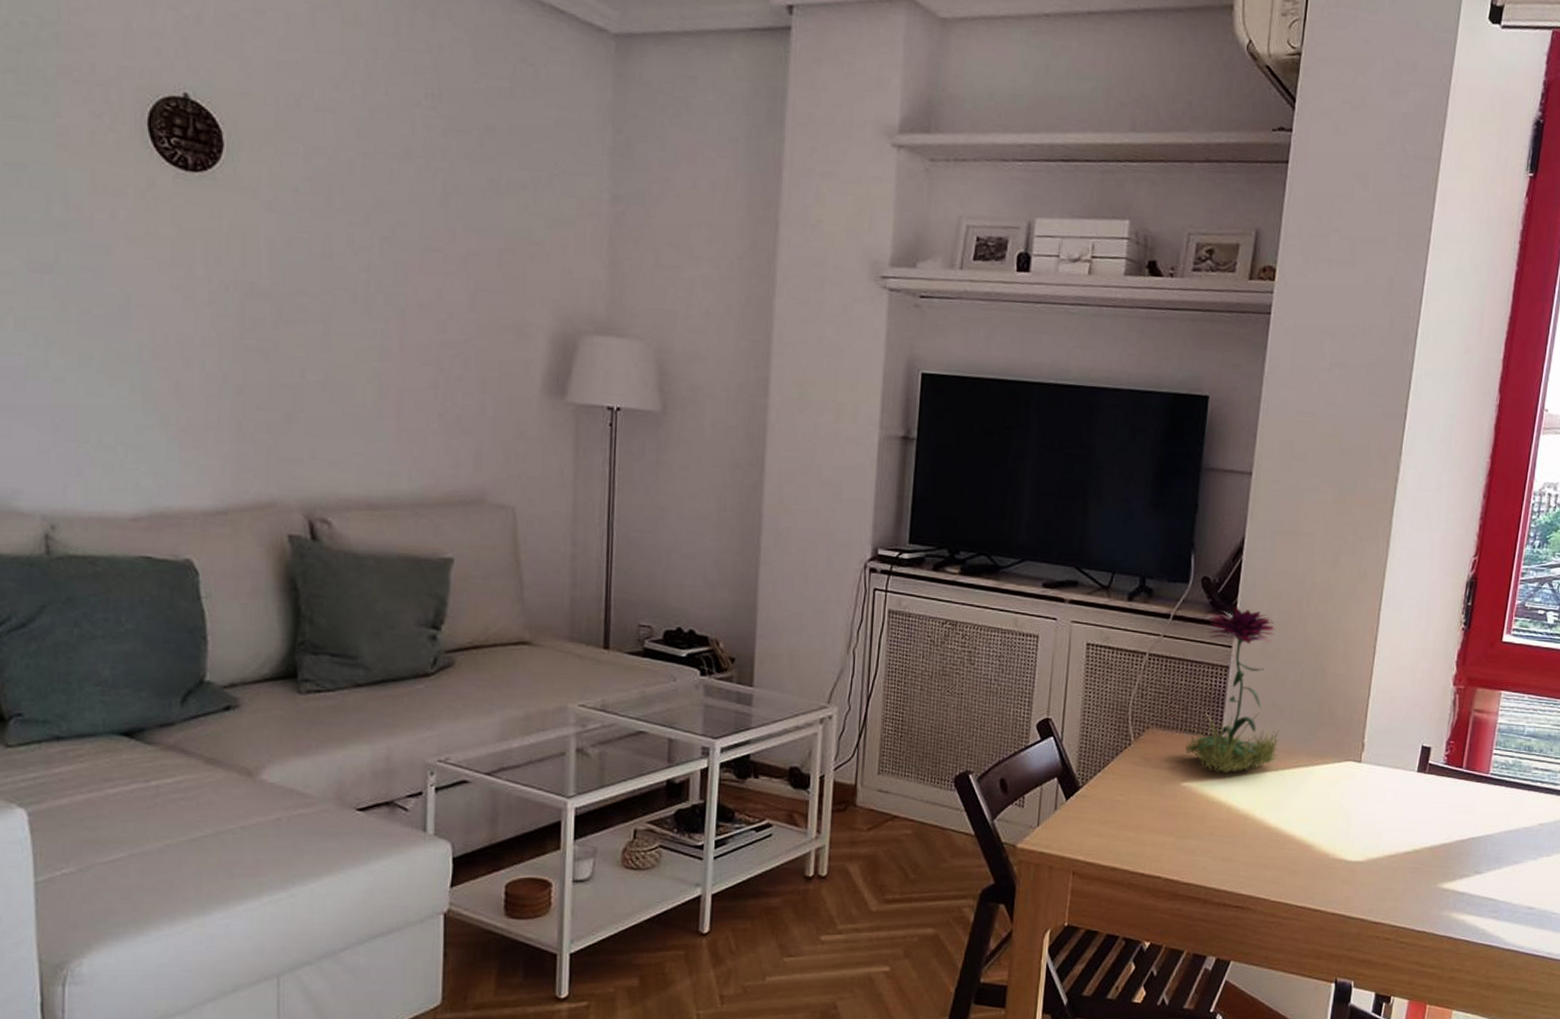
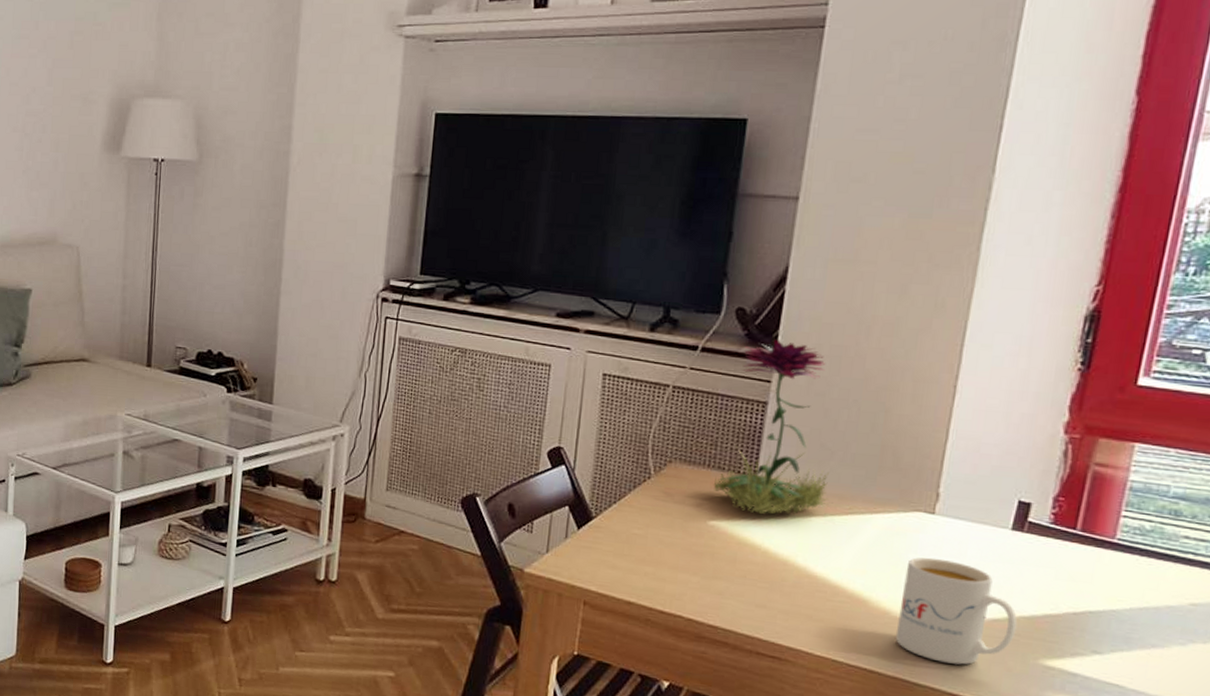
mug: none [1333,802,1423,896] -> present [895,557,1018,665]

